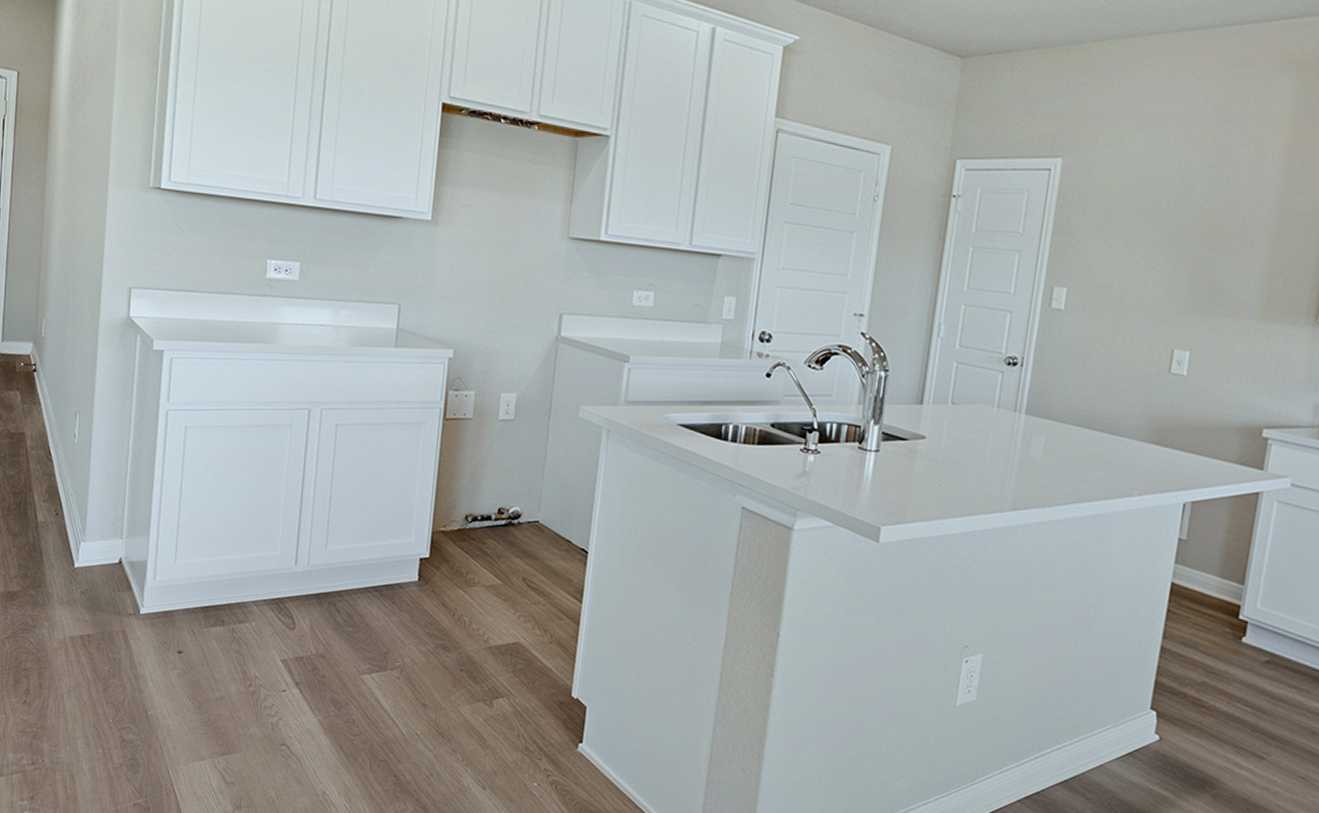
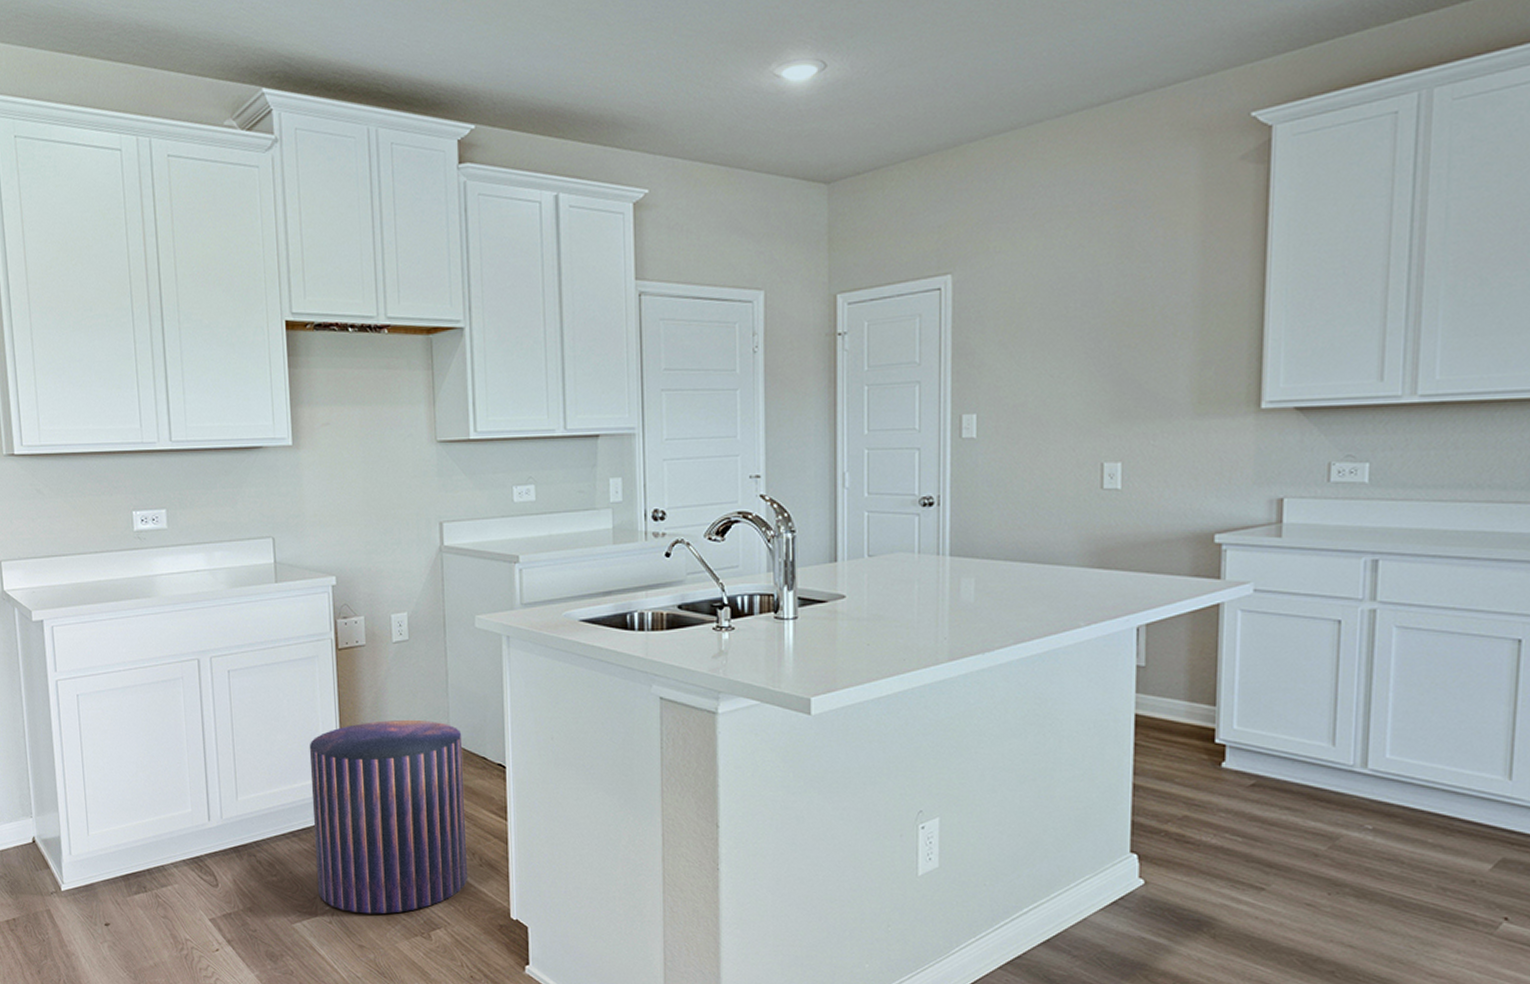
stool: none [391,492,551,678] -> present [309,720,468,914]

